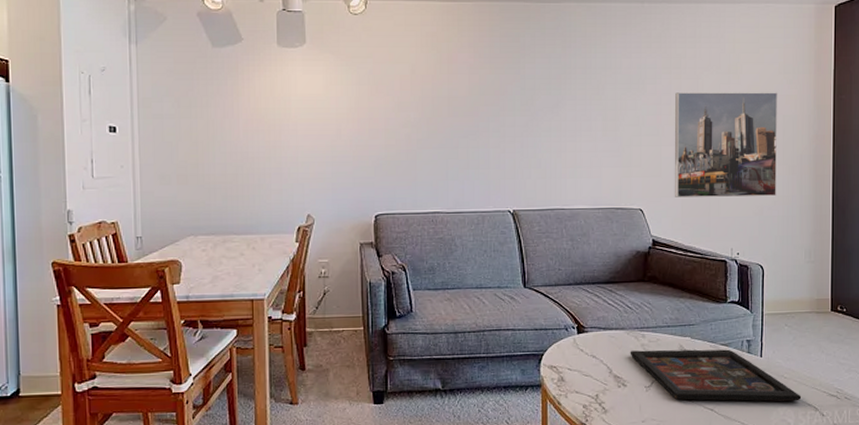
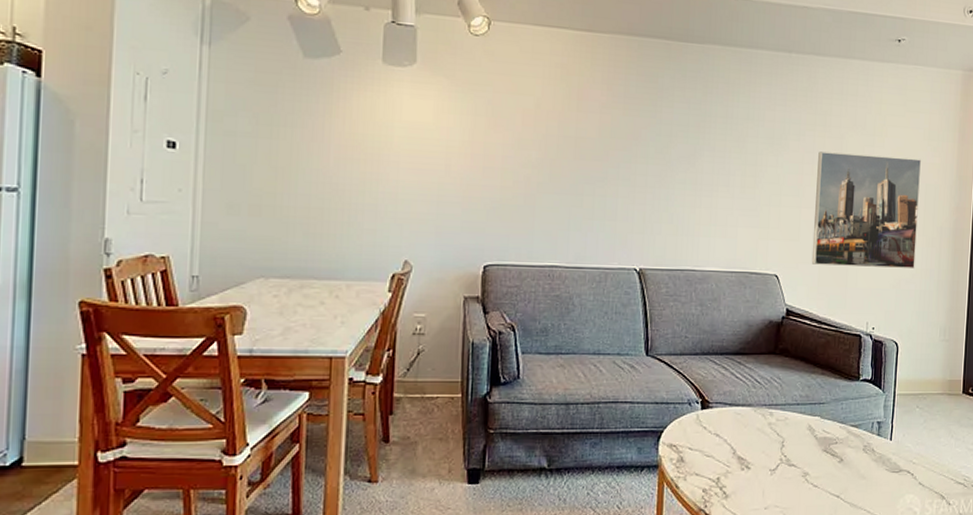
decorative tray: present [630,349,802,402] -> none [756,429,929,489]

